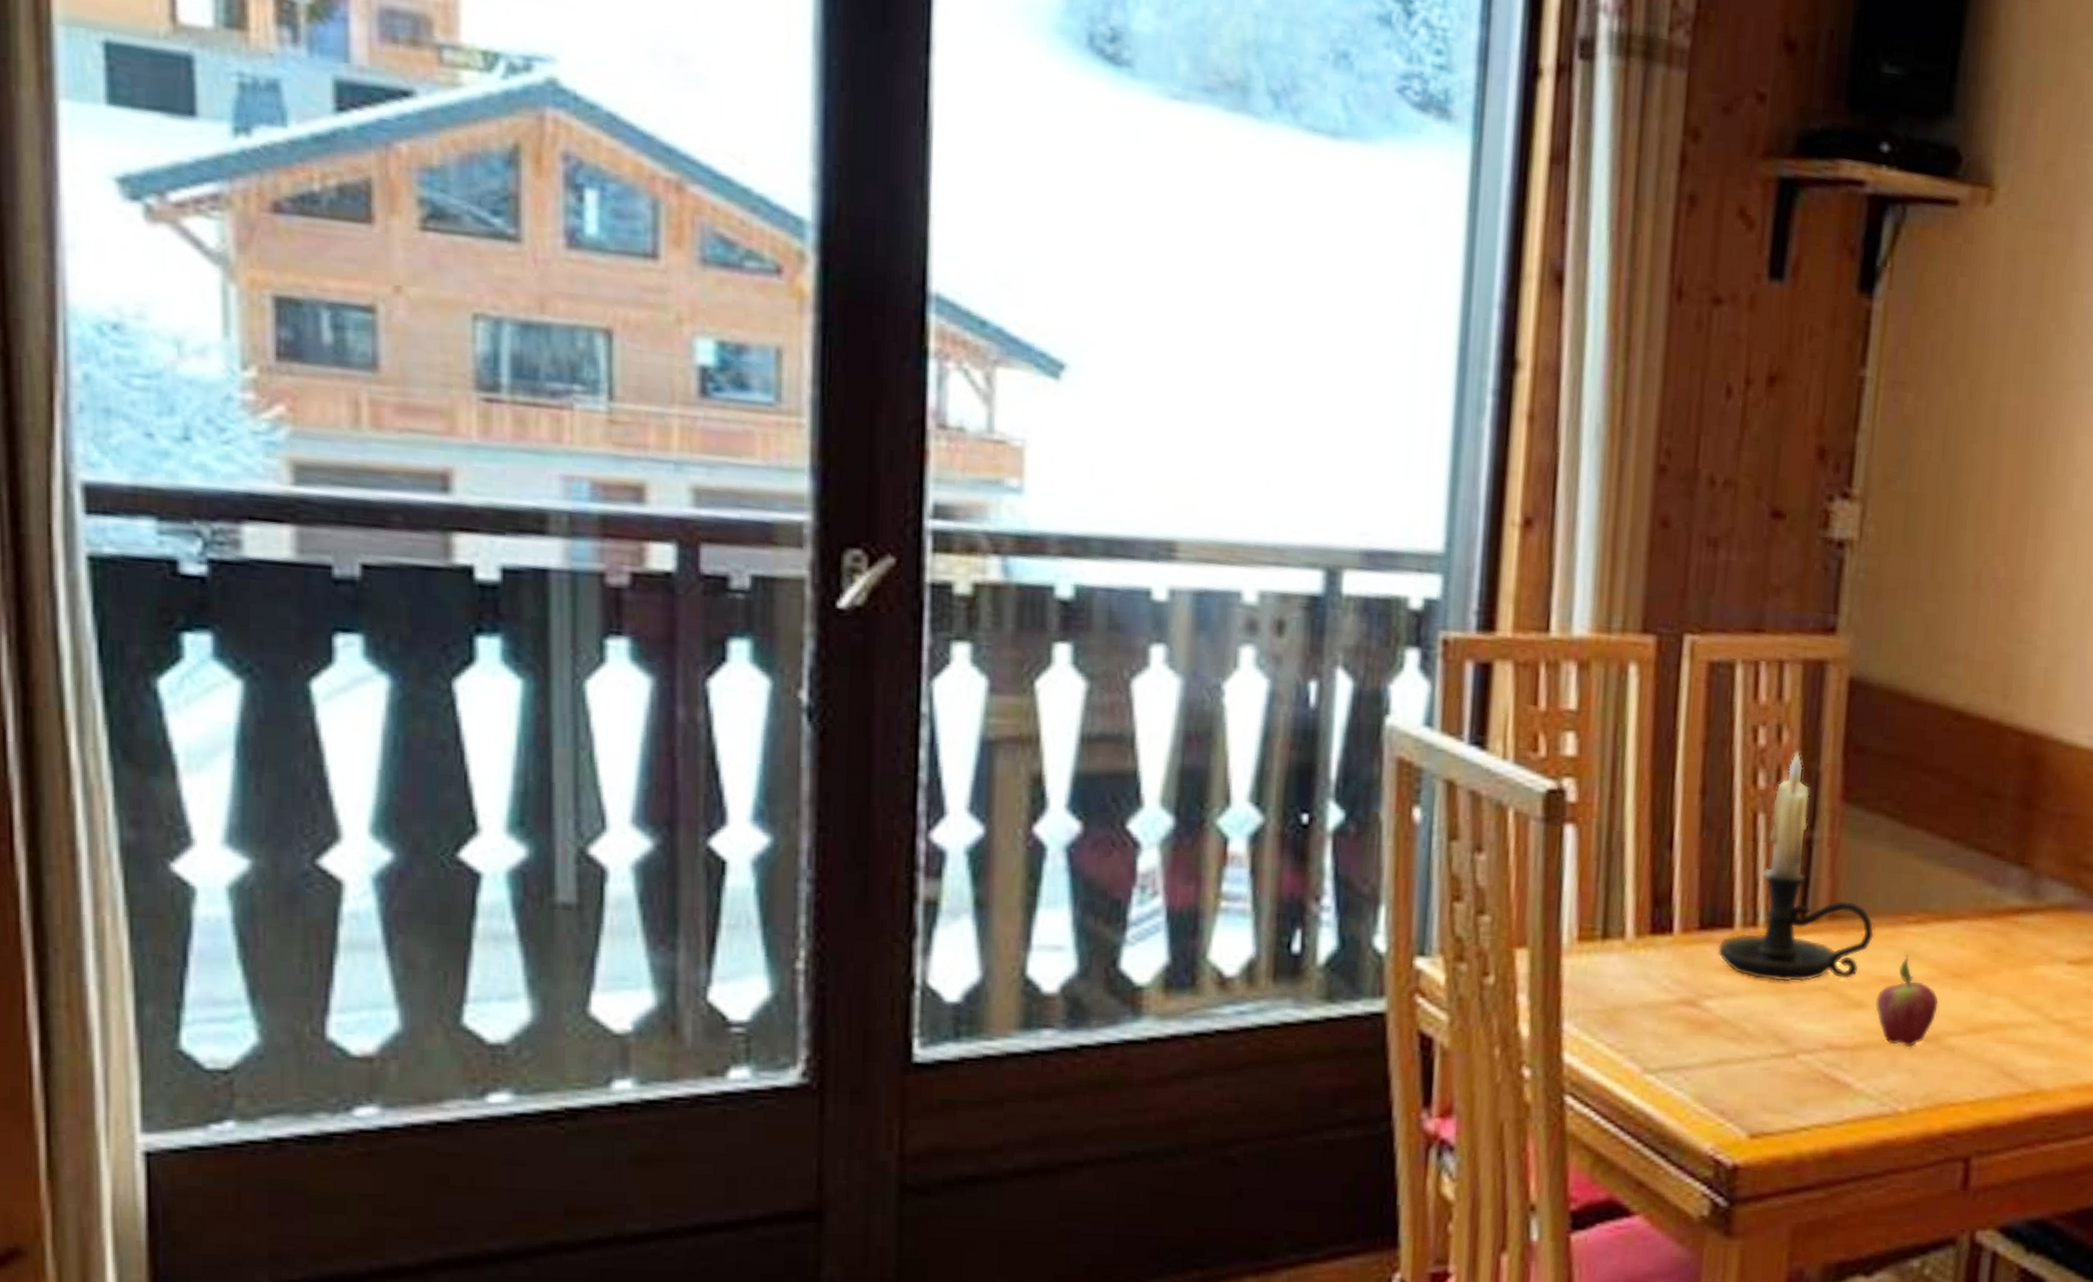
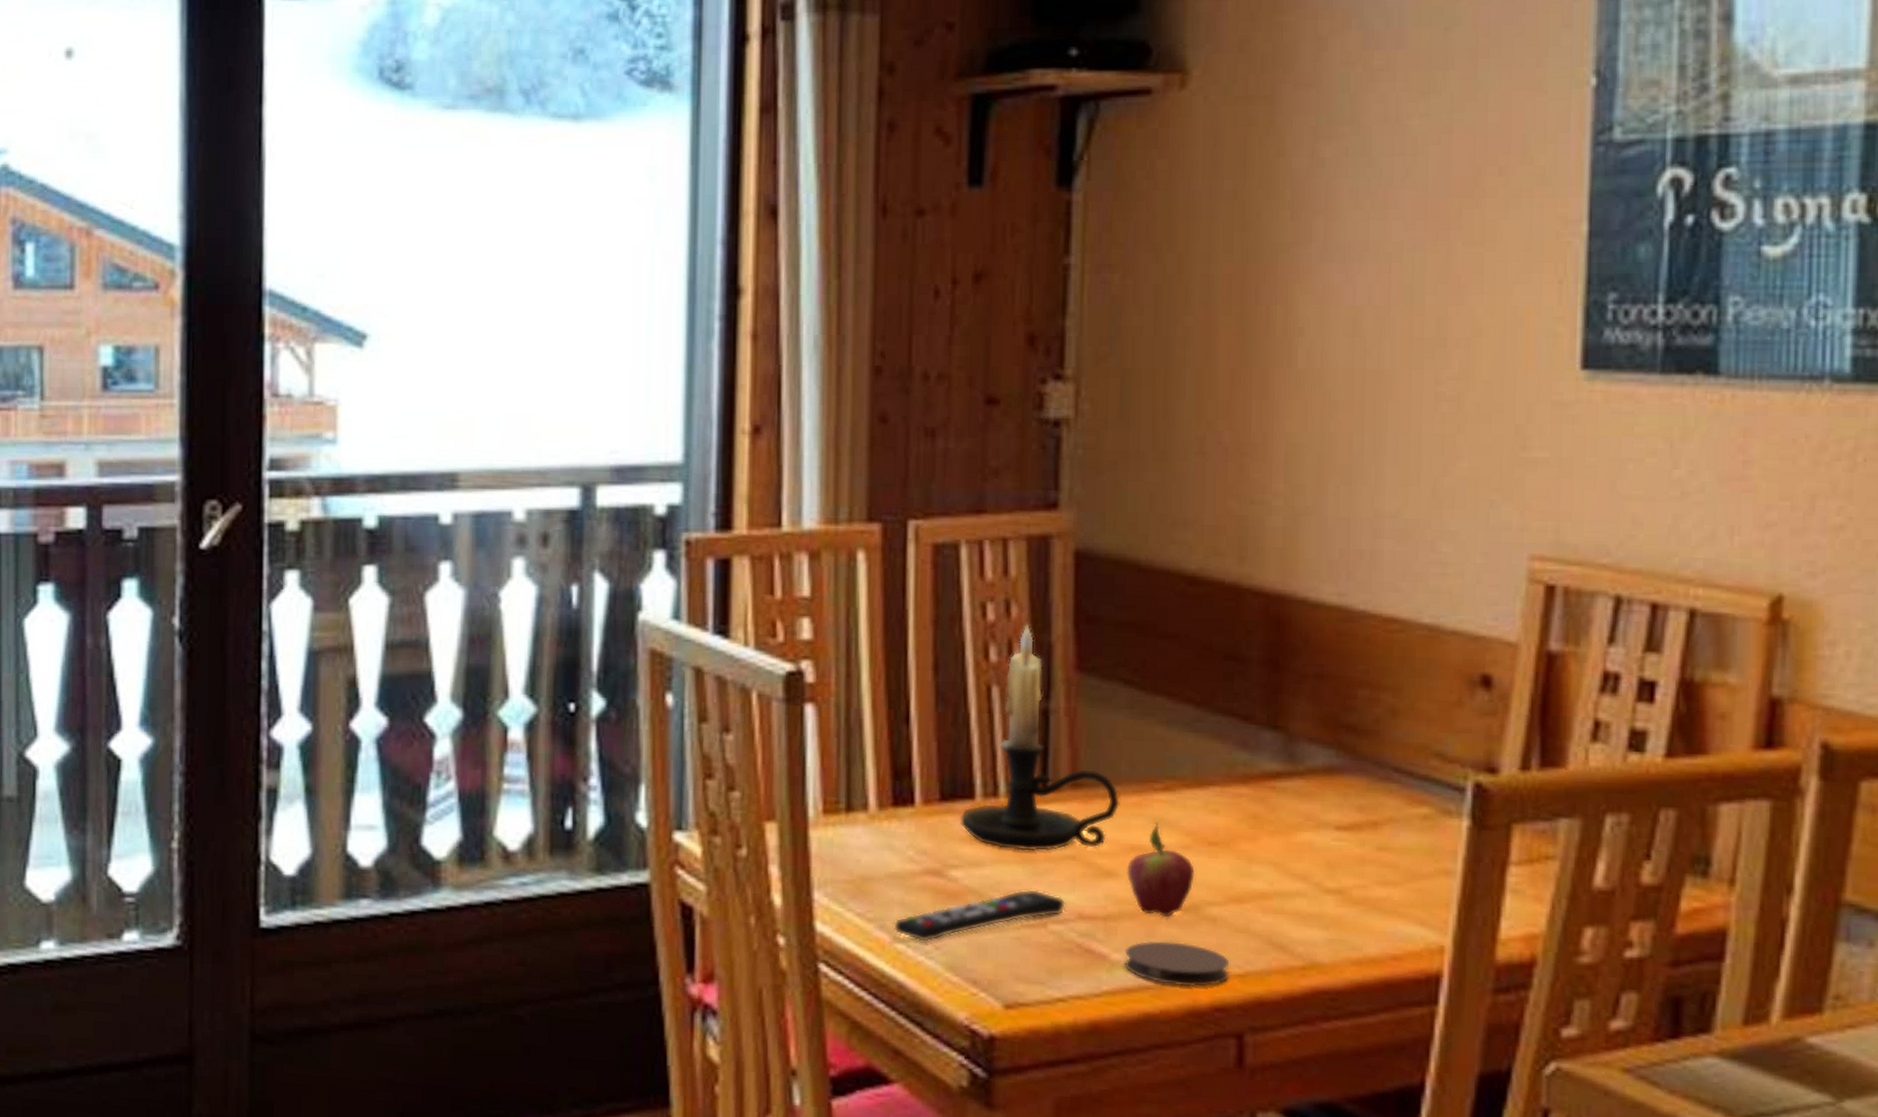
remote control: none [1644,1020,1815,1073] -> present [894,889,1065,942]
coaster: none [1867,1070,1964,1114] -> present [1124,940,1230,987]

